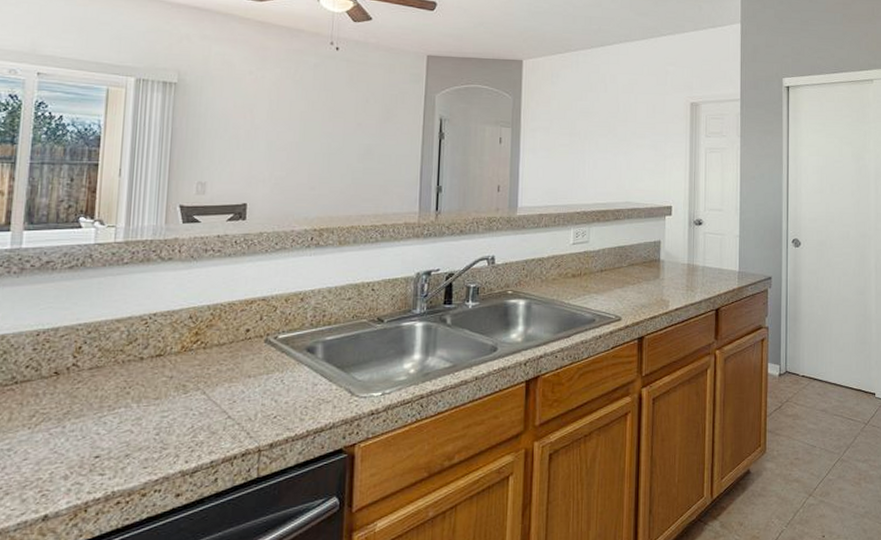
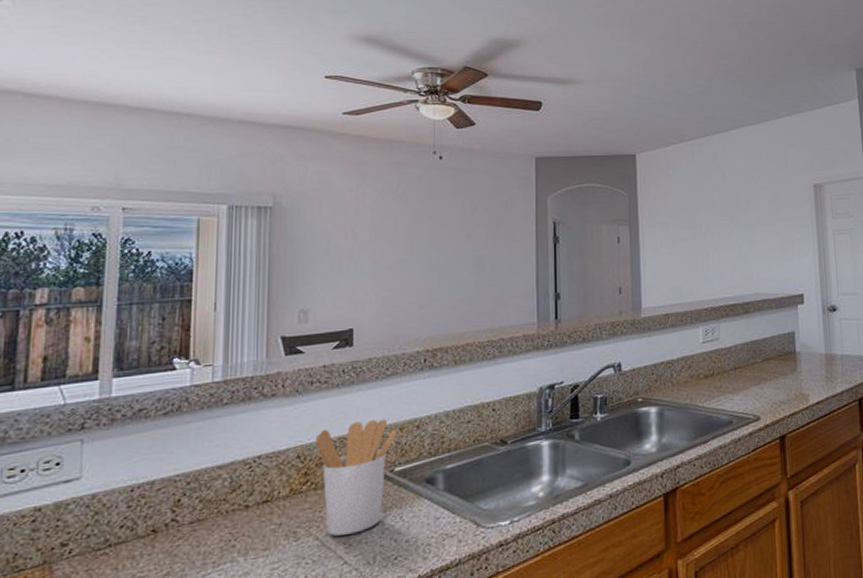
utensil holder: none [206,290,283,392] -> present [315,419,397,536]

